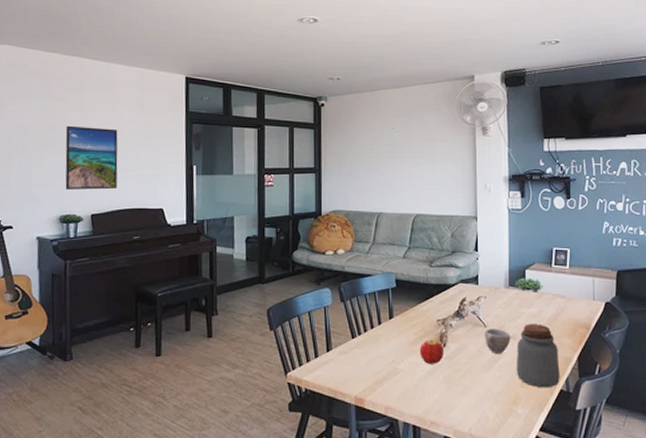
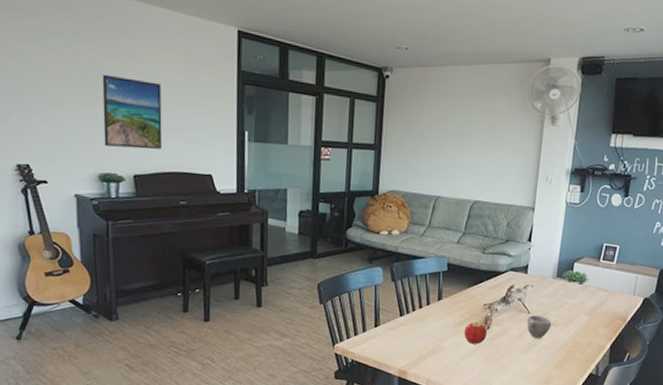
jar: present [516,323,560,388] -> none [552,313,594,371]

